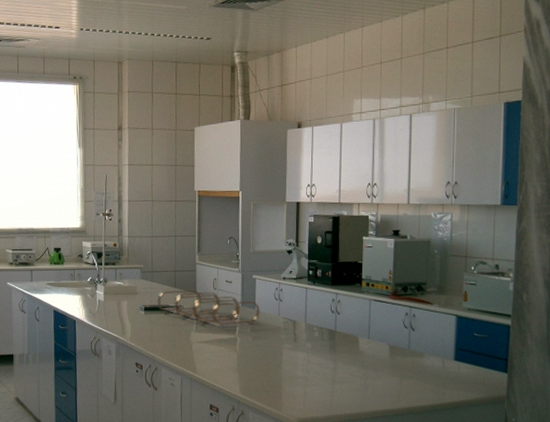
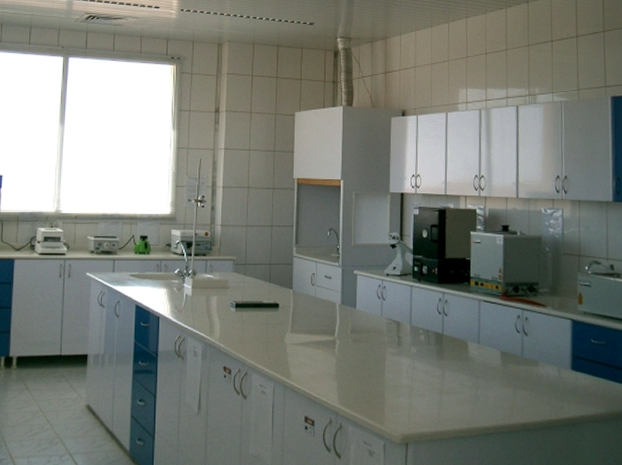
bottle rack: present [156,289,260,328] -> none [249,285,361,328]

